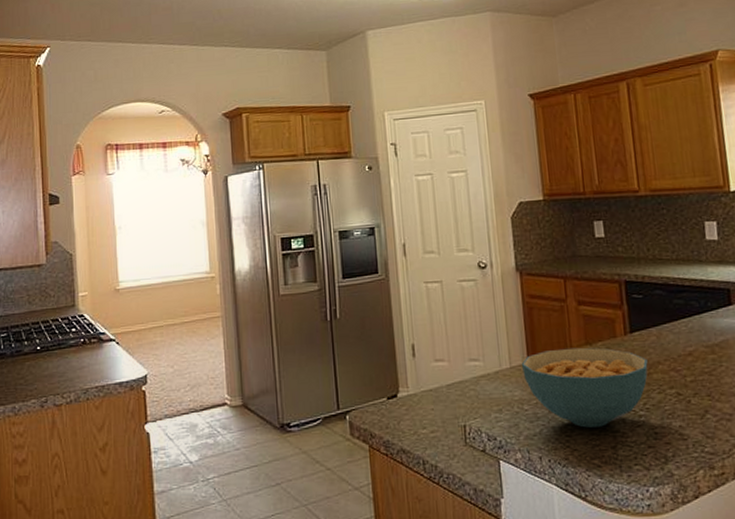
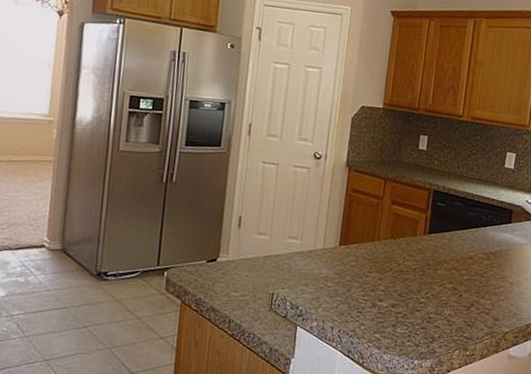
cereal bowl: present [521,347,648,428] -> none [333,239,437,308]

